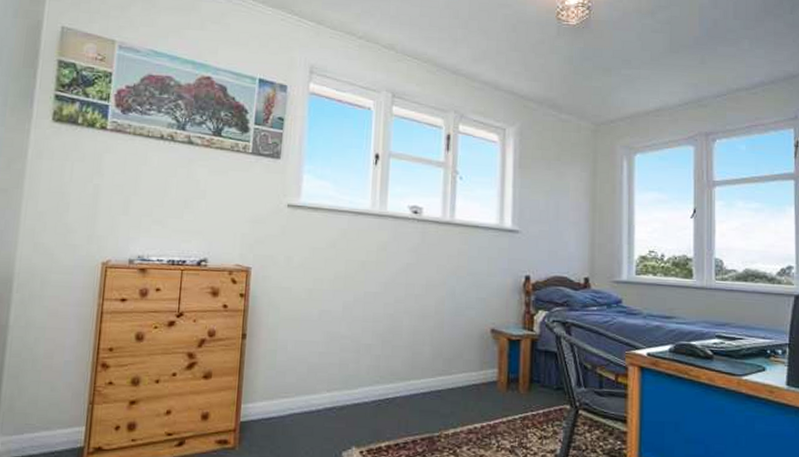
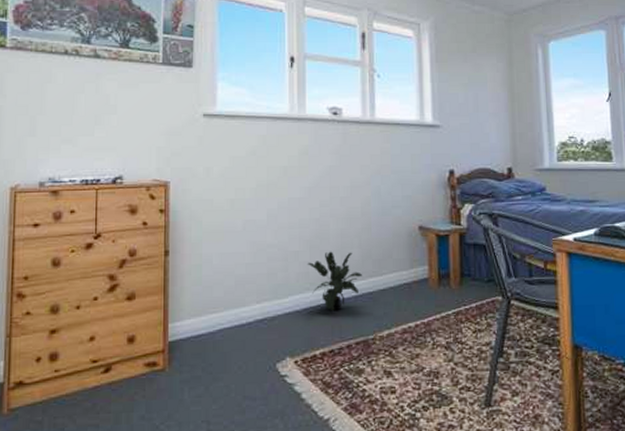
potted plant: none [378,346,432,406] -> present [307,251,362,312]

